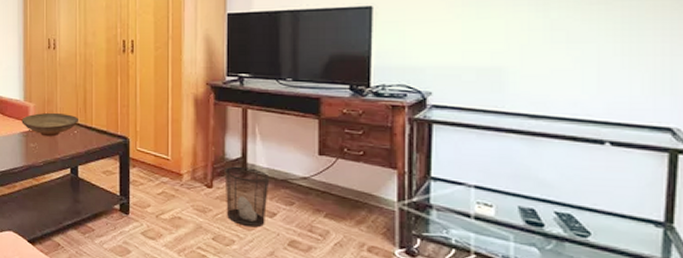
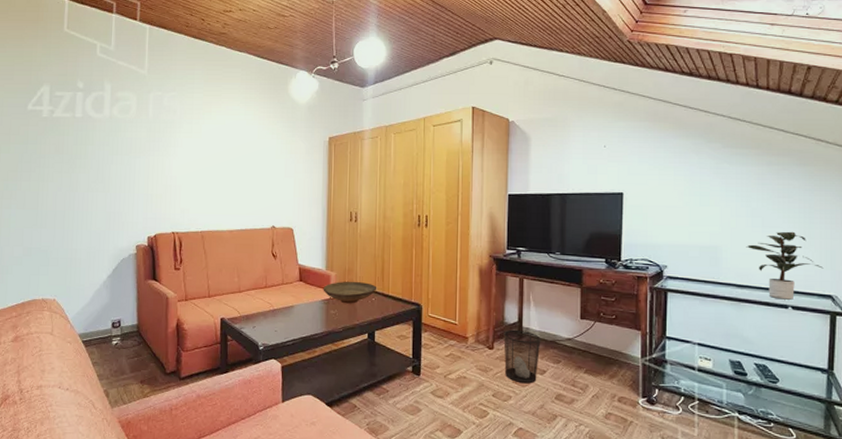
potted plant: none [543,47,659,134] -> present [746,231,824,300]

